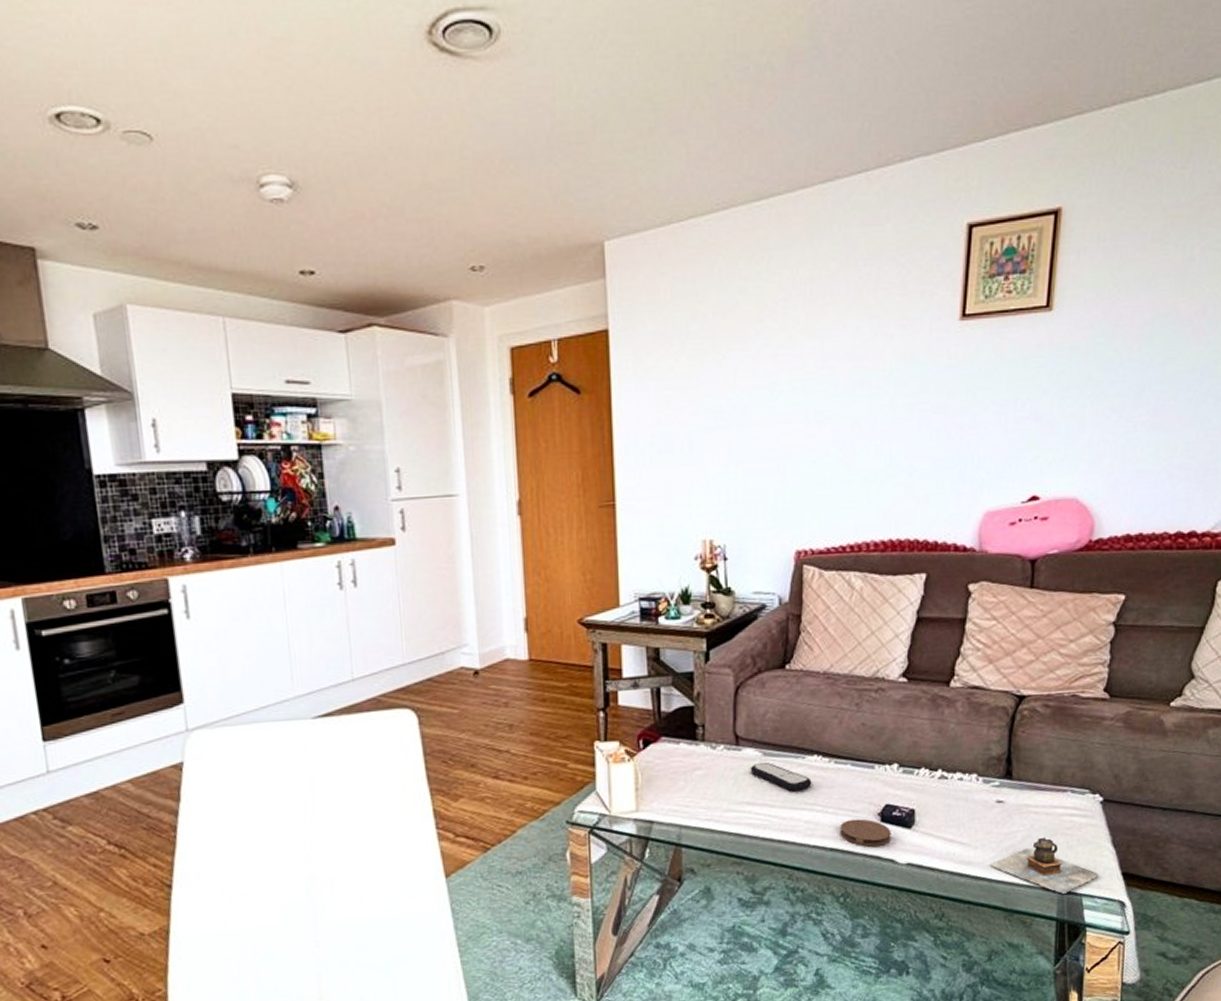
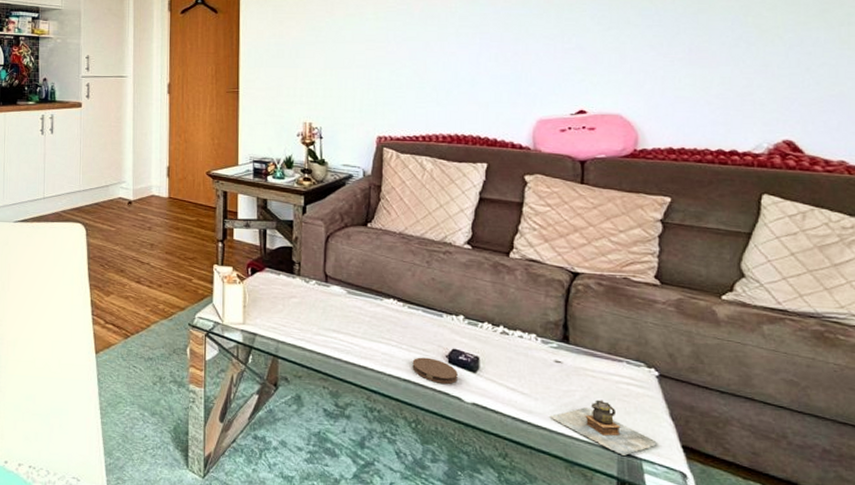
remote control: present [750,761,812,792] -> none [336,298,388,327]

